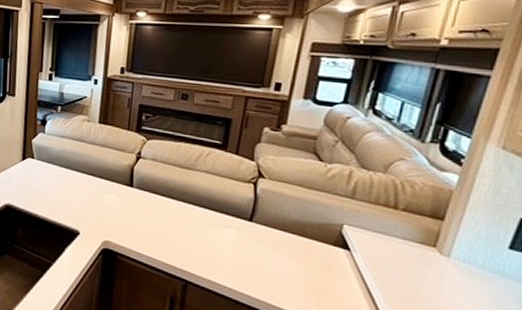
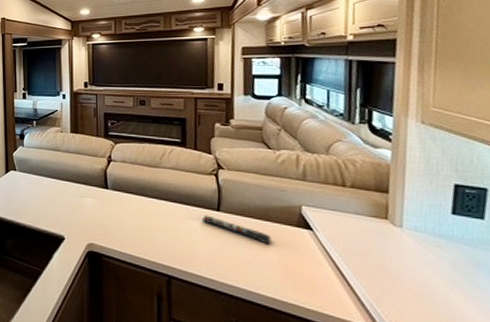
remote control: none [231,224,303,260] -> present [202,215,271,244]

